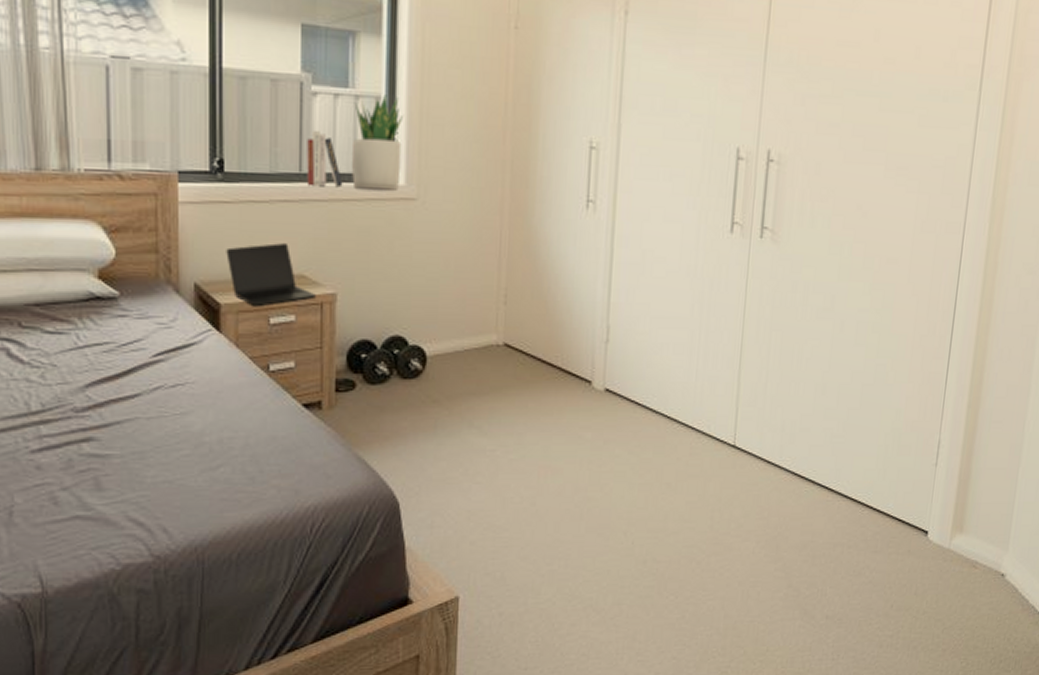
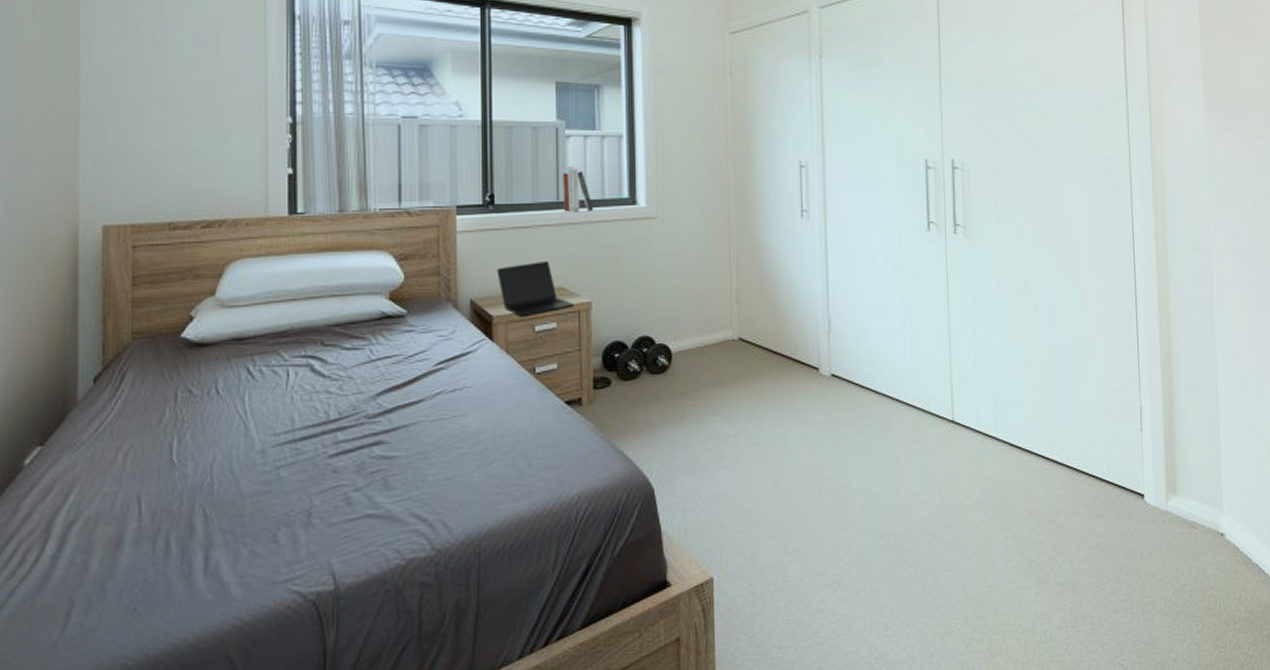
planter: present [352,94,403,192] -> none [601,134,642,213]

